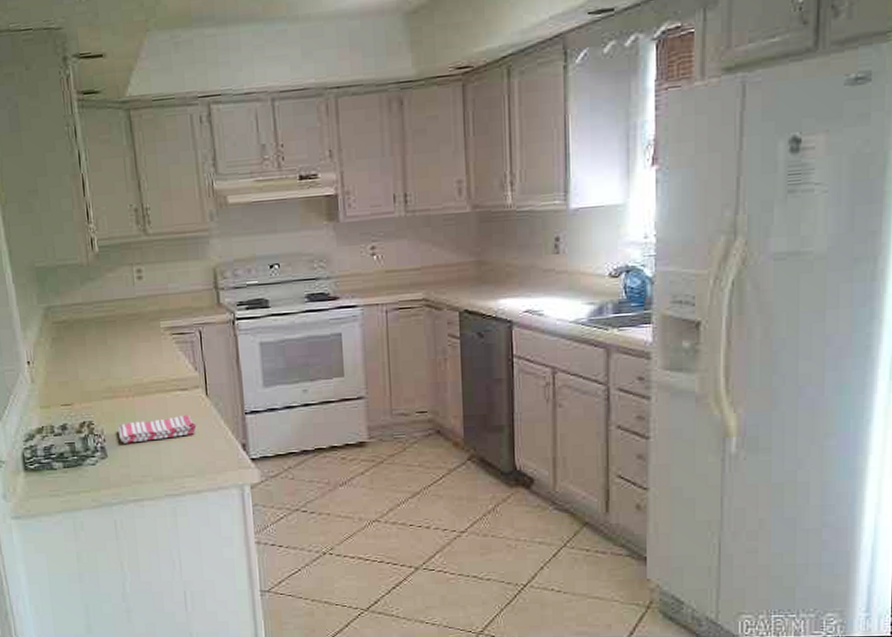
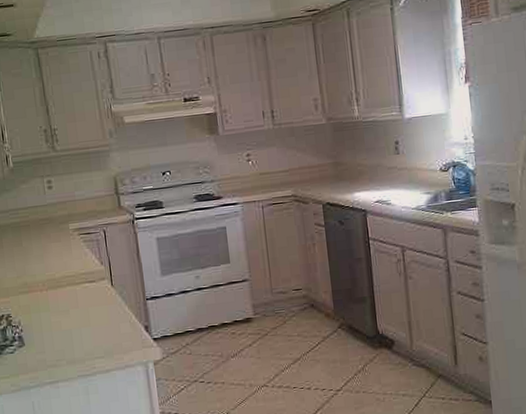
dish towel: present [117,414,197,444] -> none [33,303,104,333]

